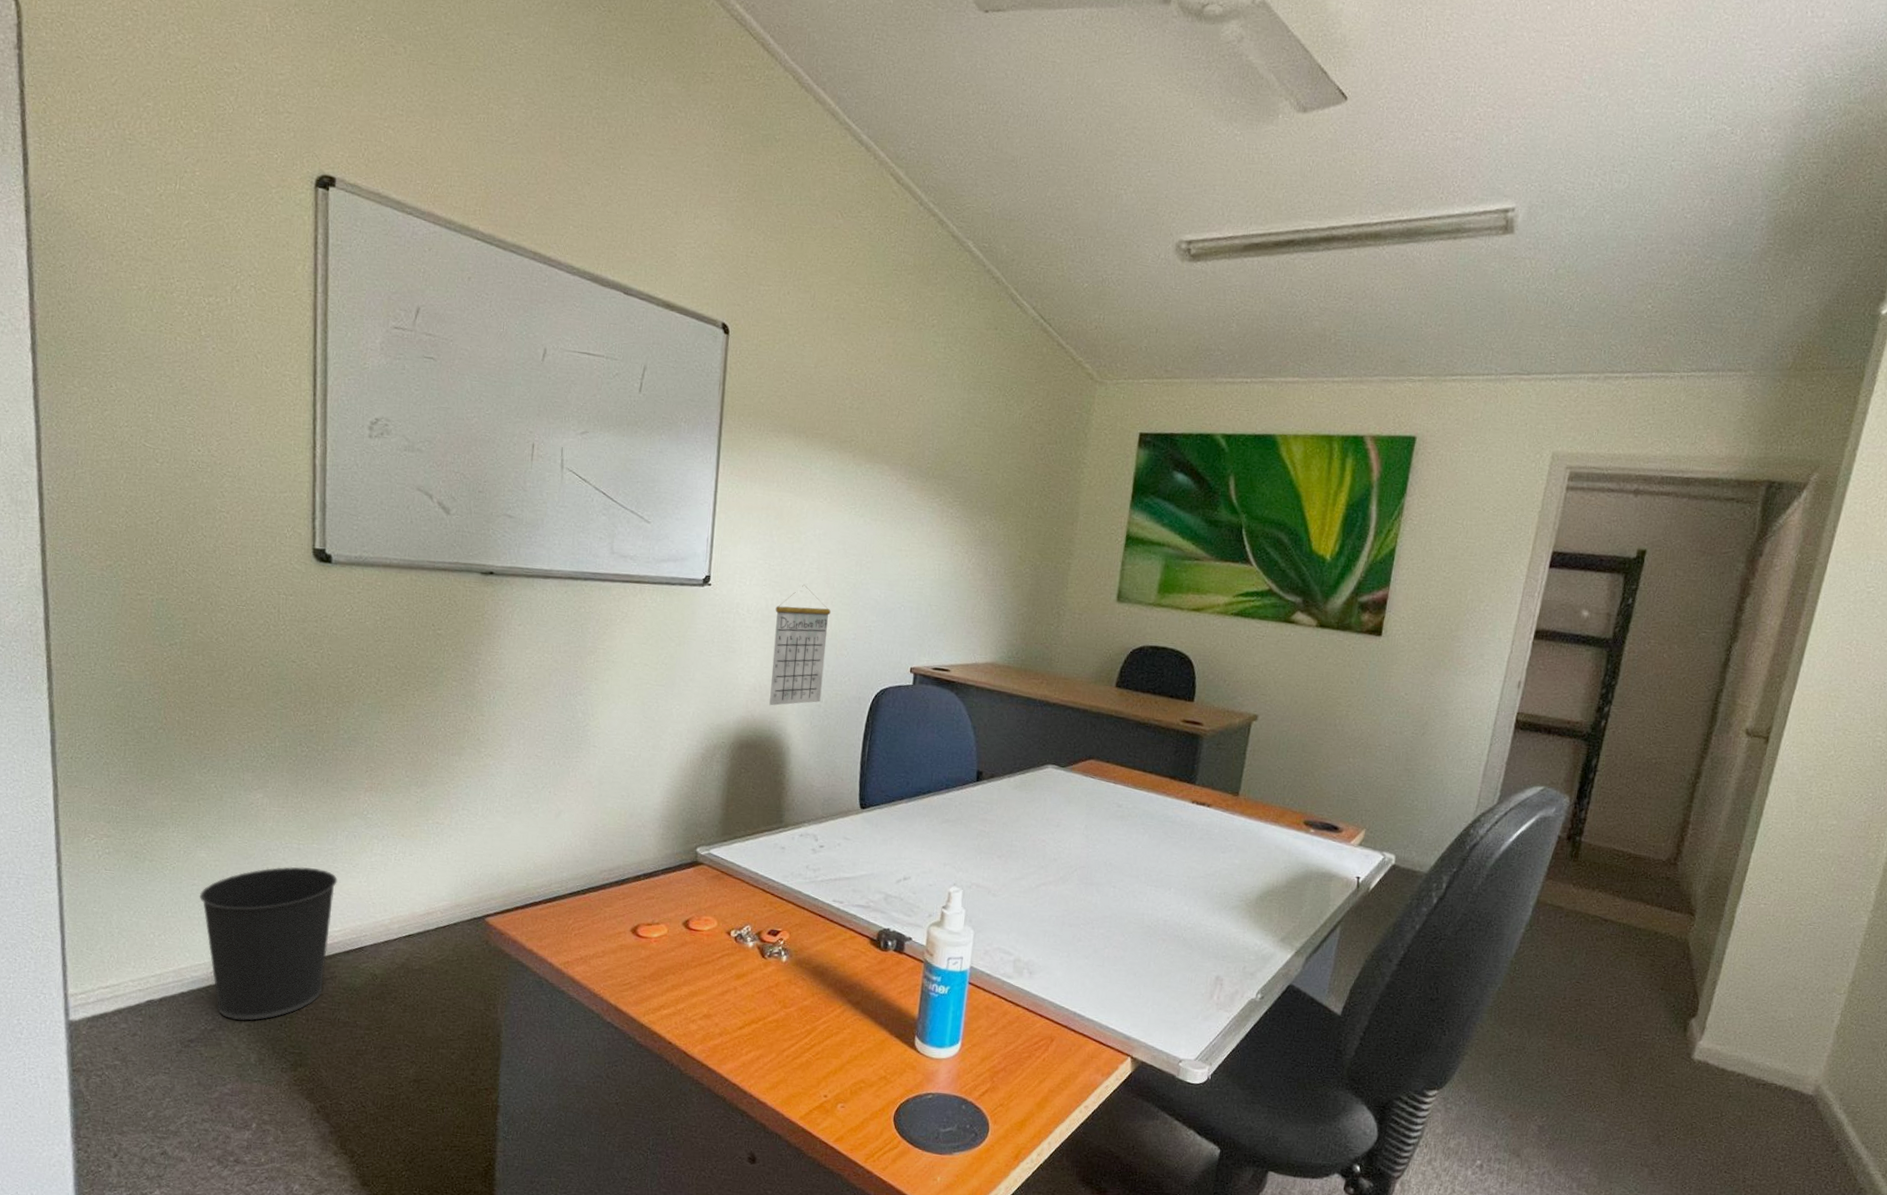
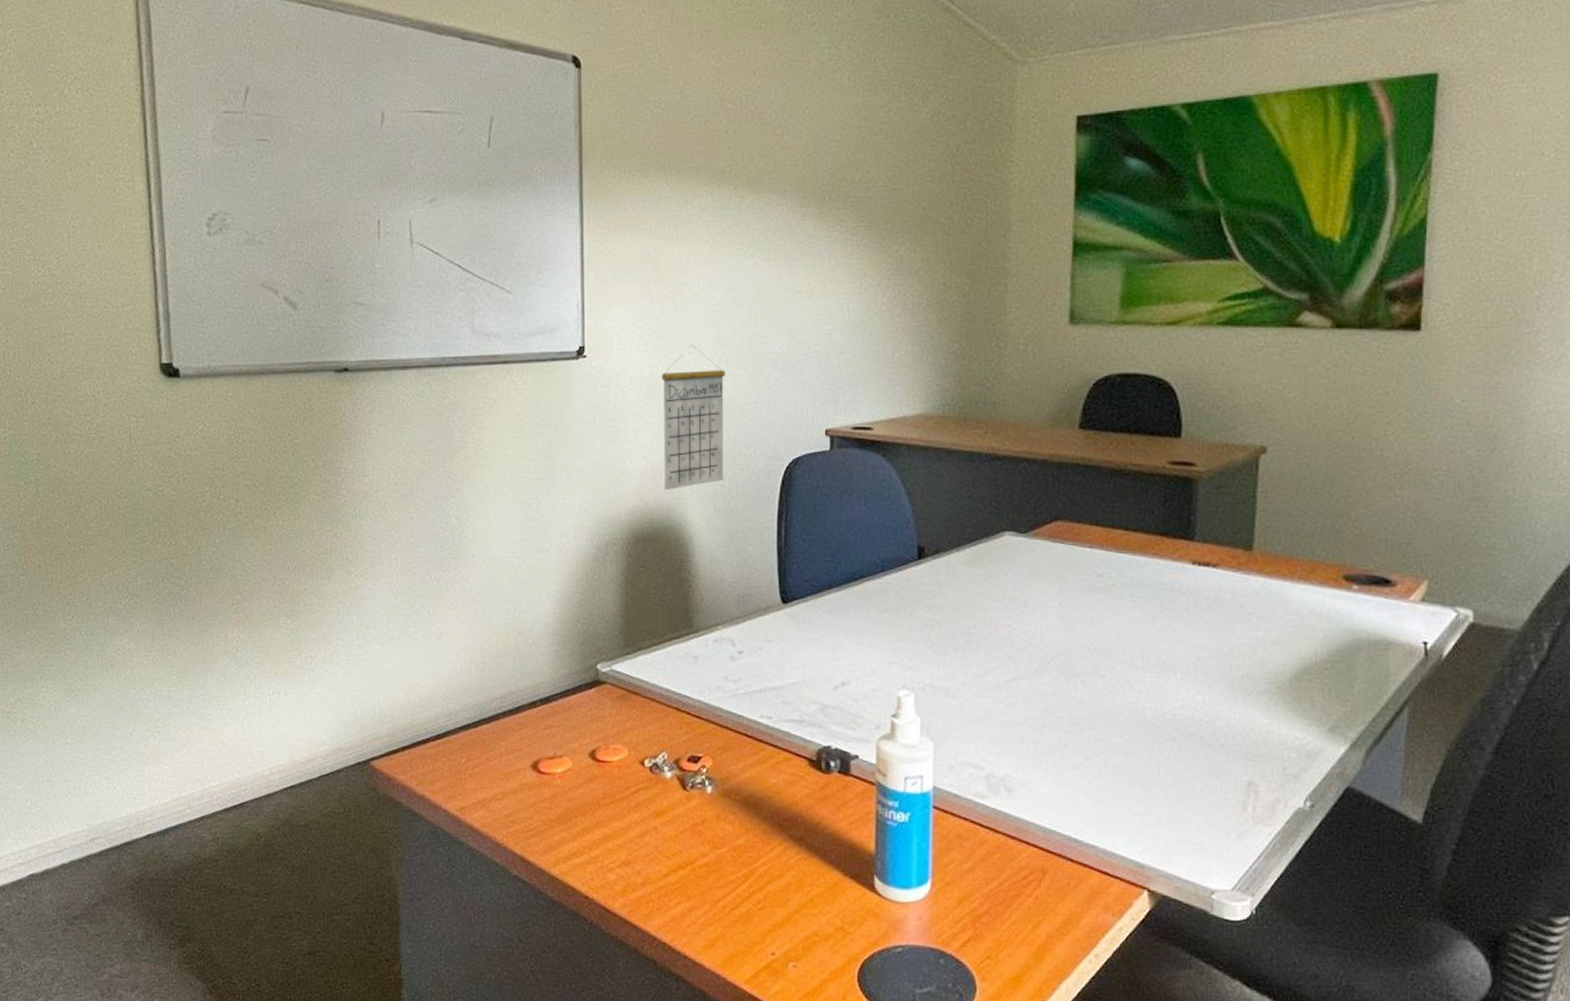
wastebasket: present [199,866,338,1020] -> none [73,717,212,893]

